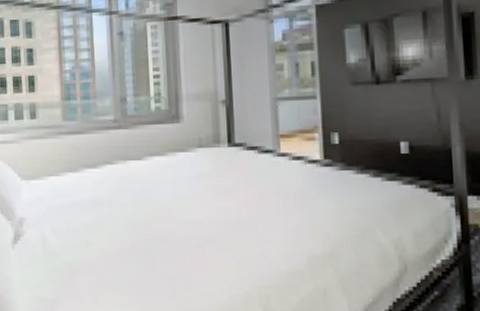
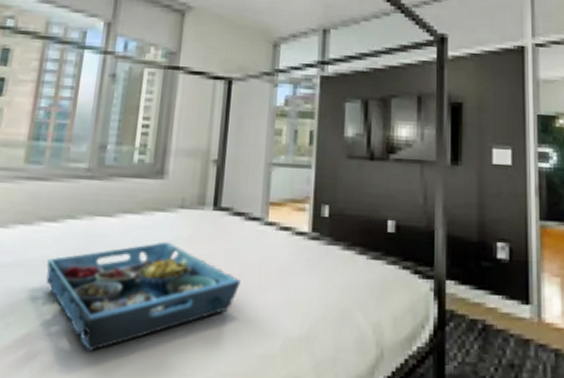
serving tray: none [96,178,262,271] -> present [45,241,241,351]

